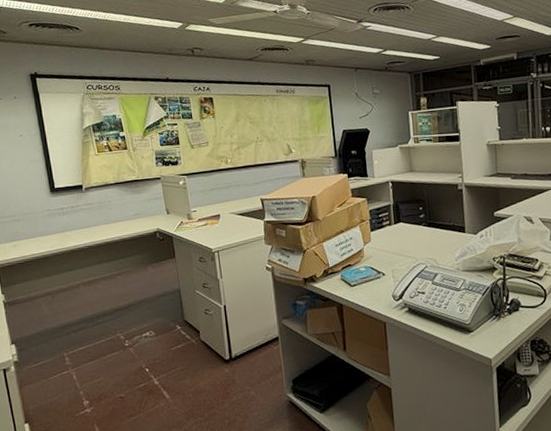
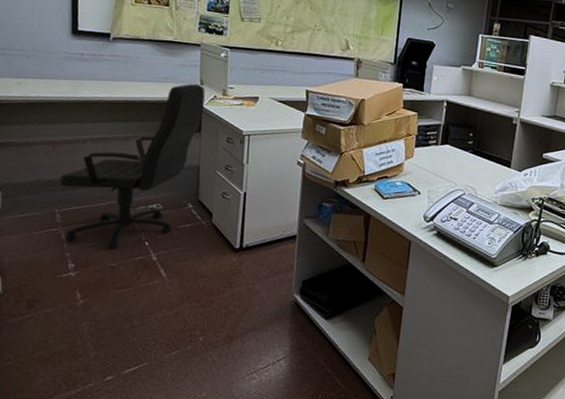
office chair: none [62,213,175,381] -> present [59,83,205,249]

